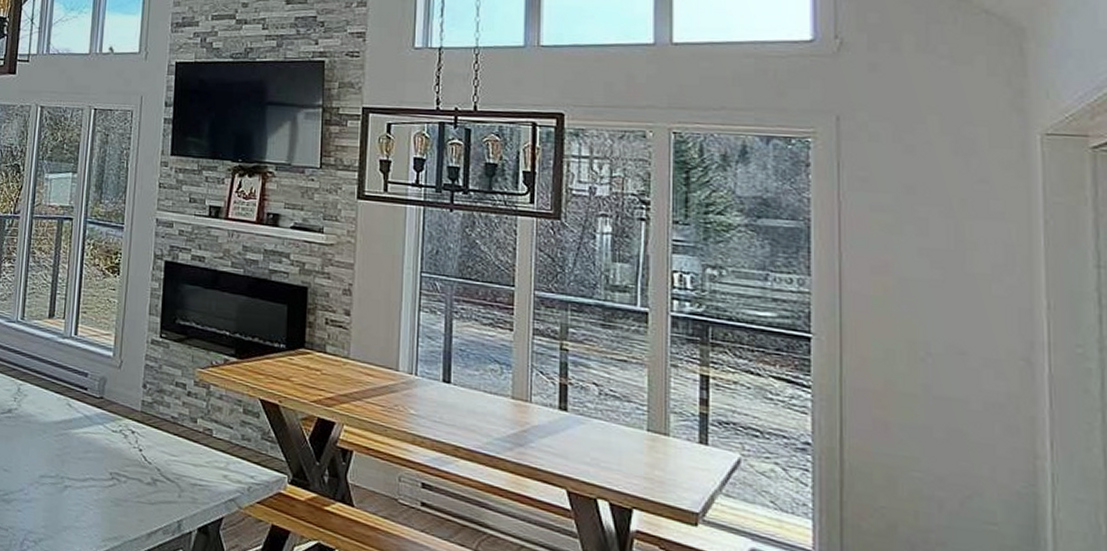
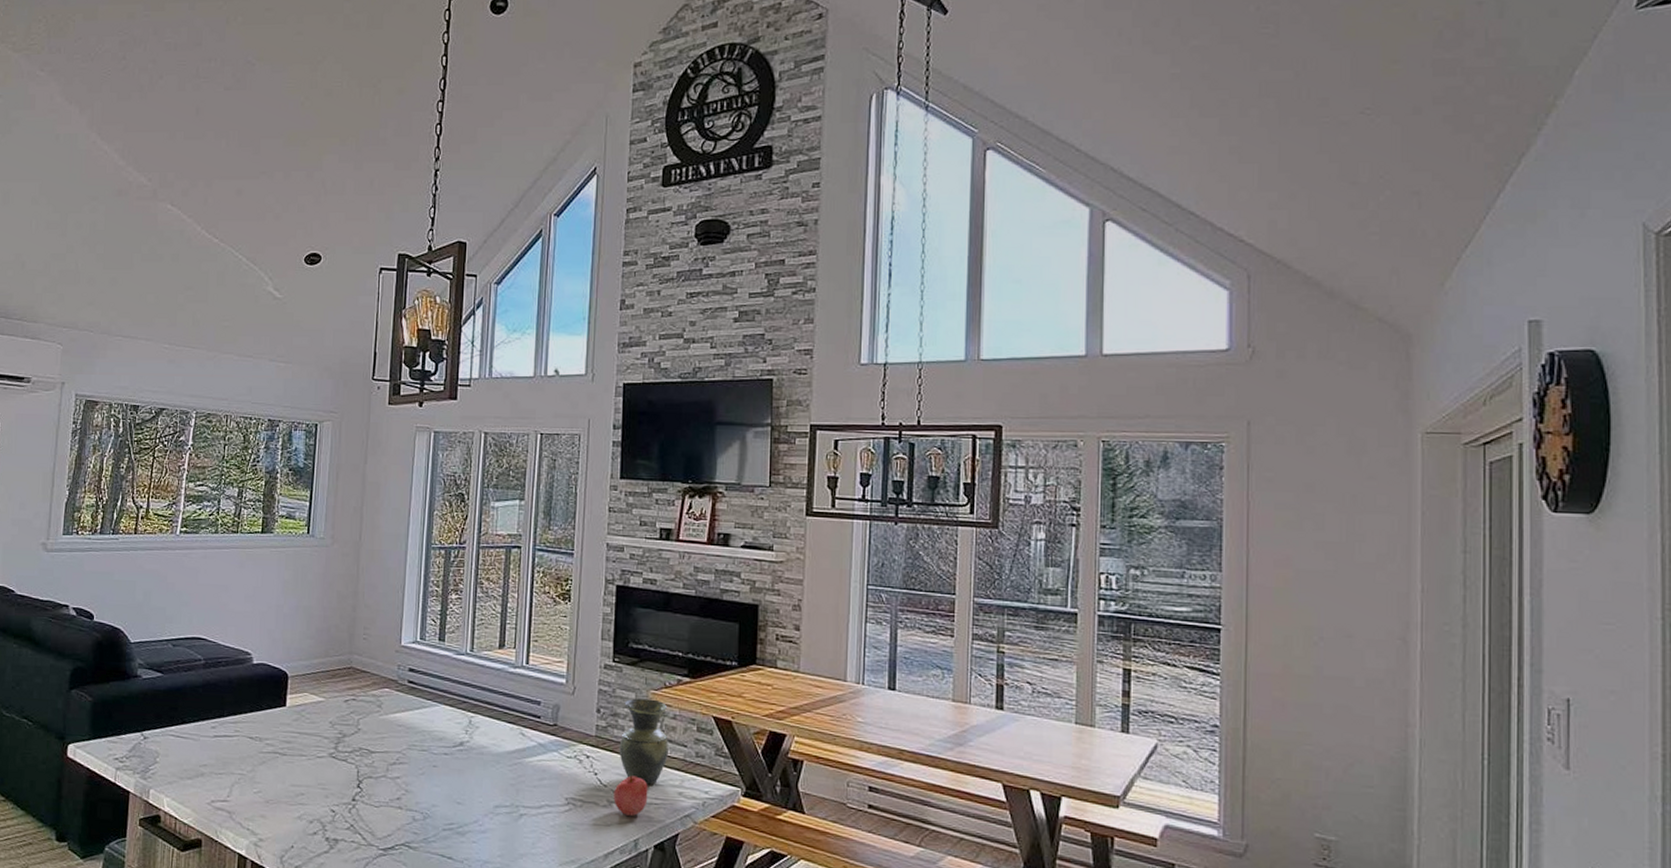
apple: none [158,454,193,496] -> present [613,775,648,816]
vase: none [164,375,214,465] -> present [619,698,668,785]

